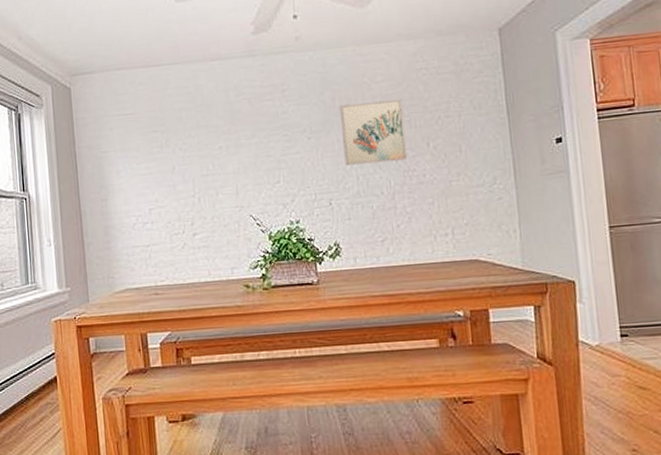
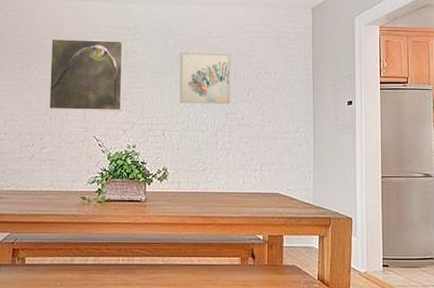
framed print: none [190,101,278,190] -> present [49,38,123,110]

